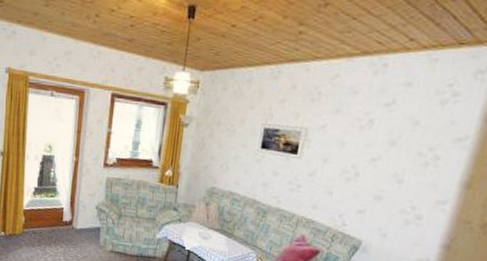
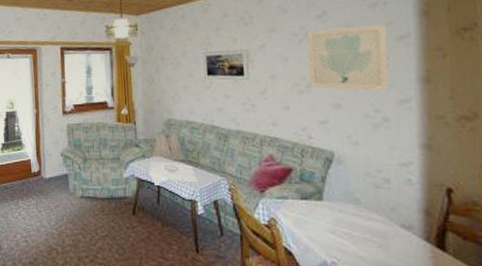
wall art: none [357,119,449,191] -> present [307,25,389,91]

